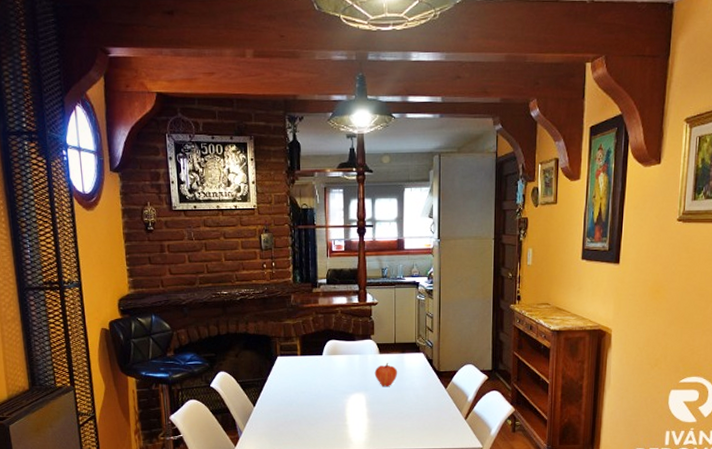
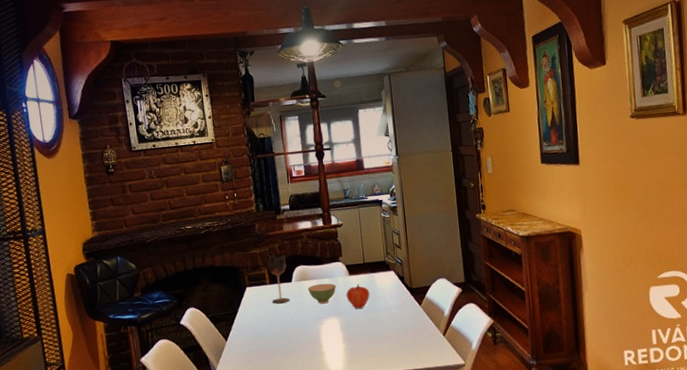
wineglass: none [300,326,319,375] -> present [267,253,290,304]
bowl: none [337,359,365,379] -> present [307,283,336,304]

